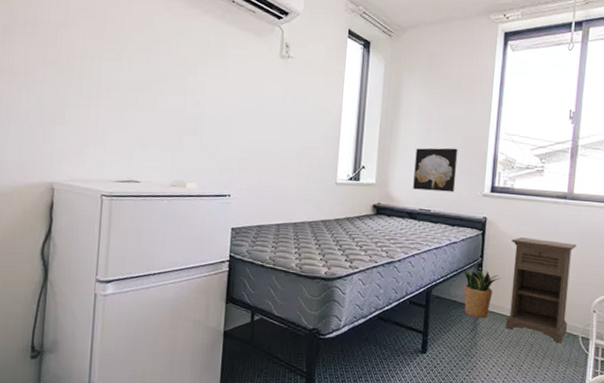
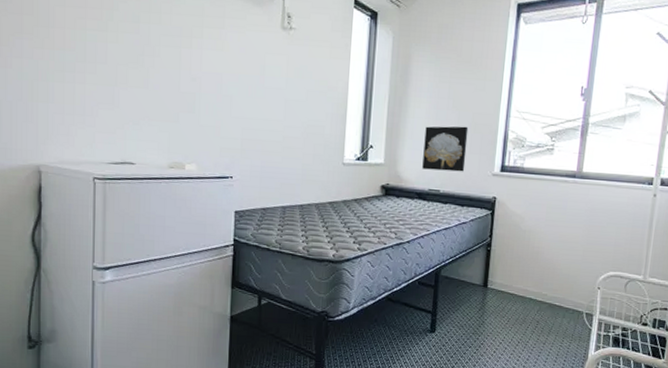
potted plant: present [461,269,501,318] -> none [470,249,509,297]
nightstand: present [506,237,577,343] -> none [513,217,585,320]

